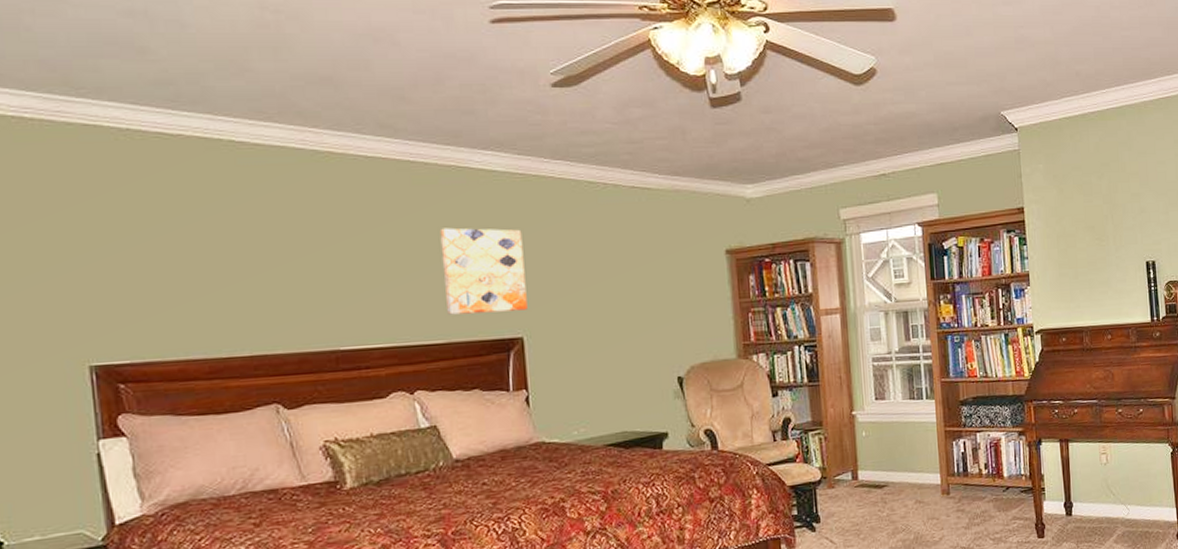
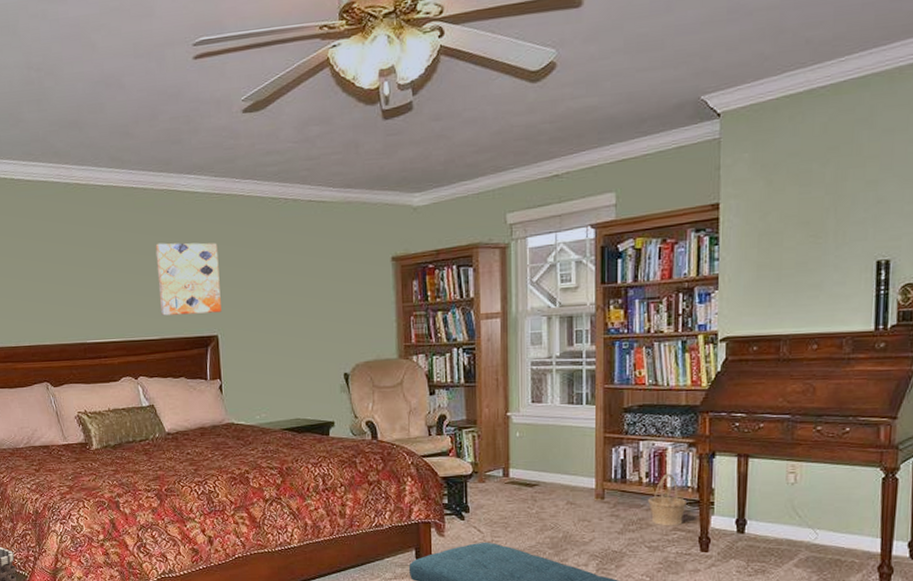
basket: none [989,463,1023,516] -> present [648,473,688,526]

